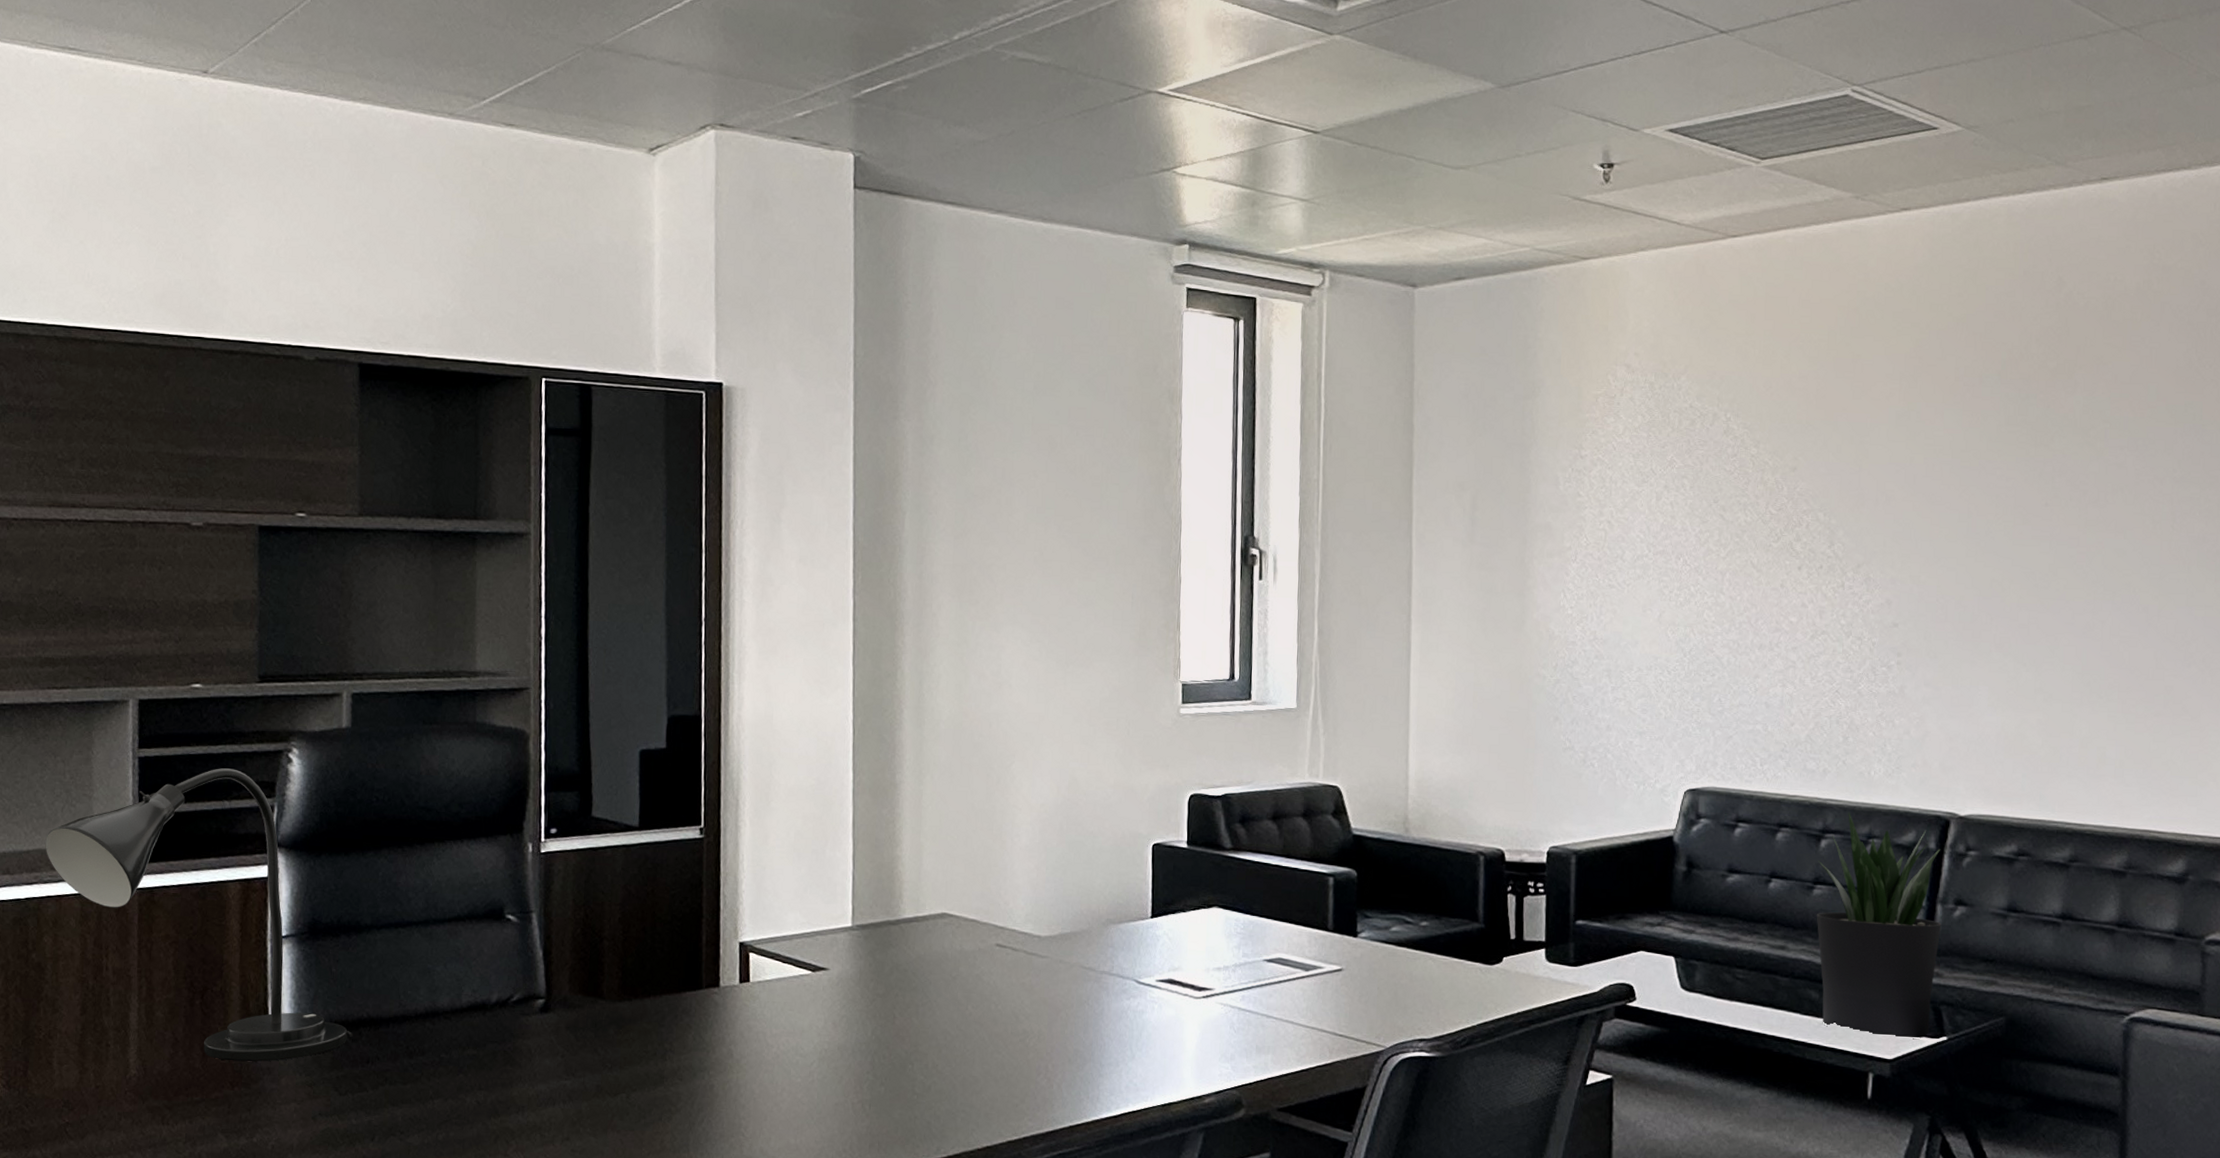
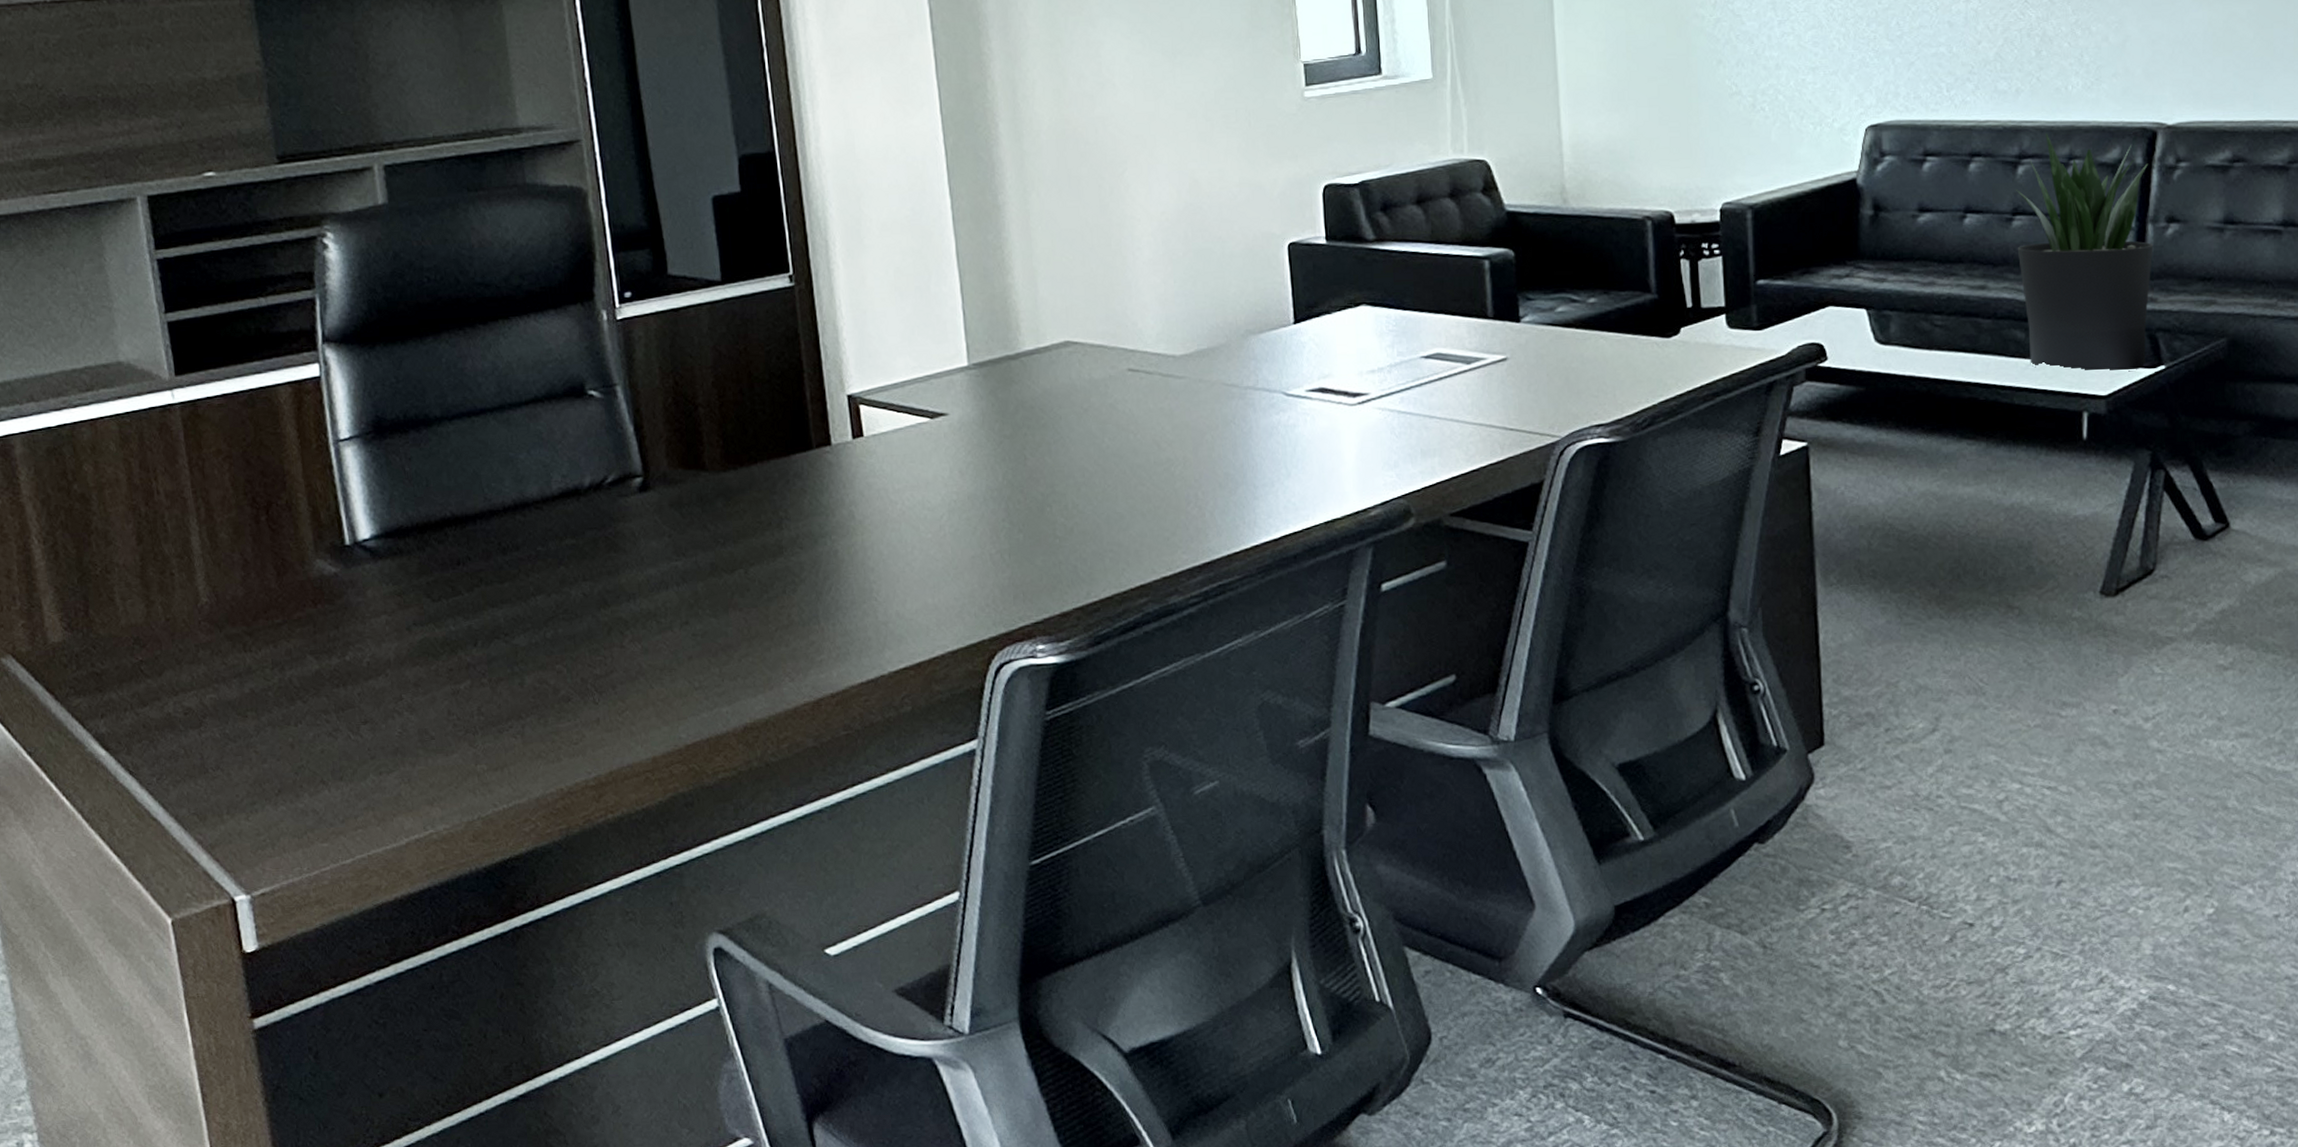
desk lamp: present [44,768,353,1062] -> none [67,262,439,578]

